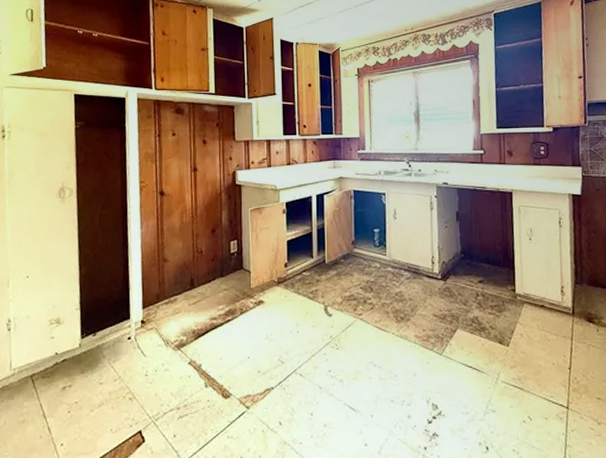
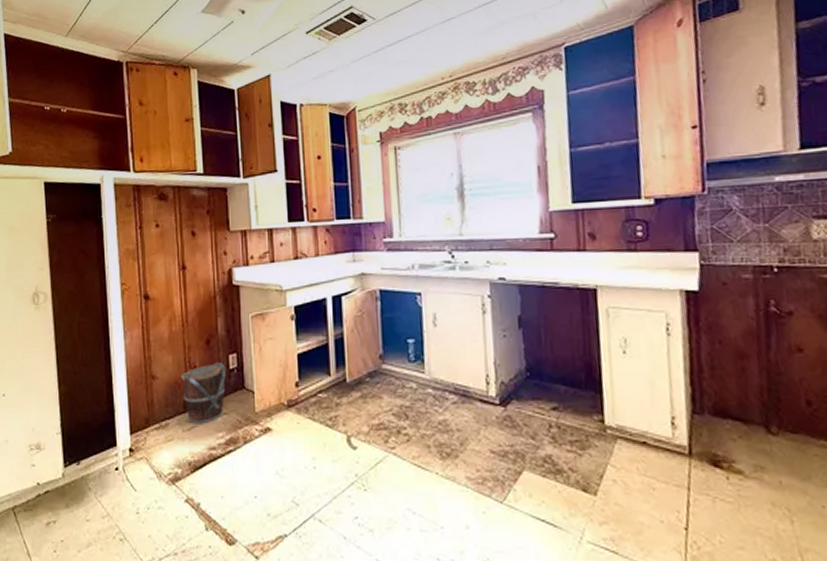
bucket: none [189,248,227,299] -> present [180,363,226,424]

